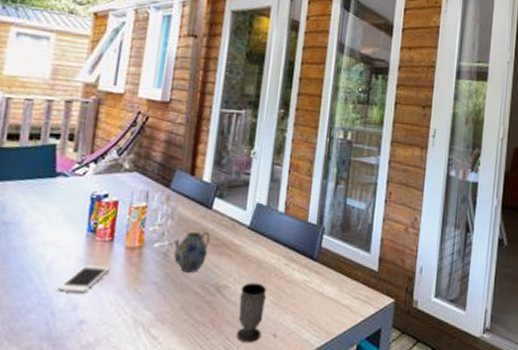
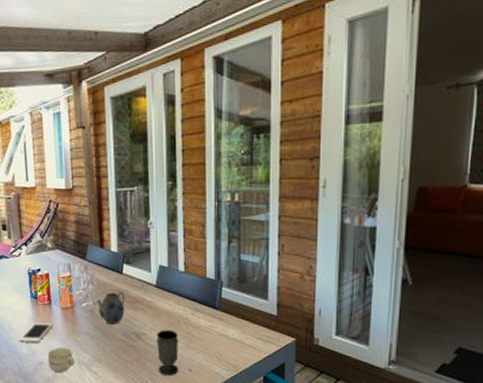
cup: none [91,301,130,336] -> present [47,348,75,372]

